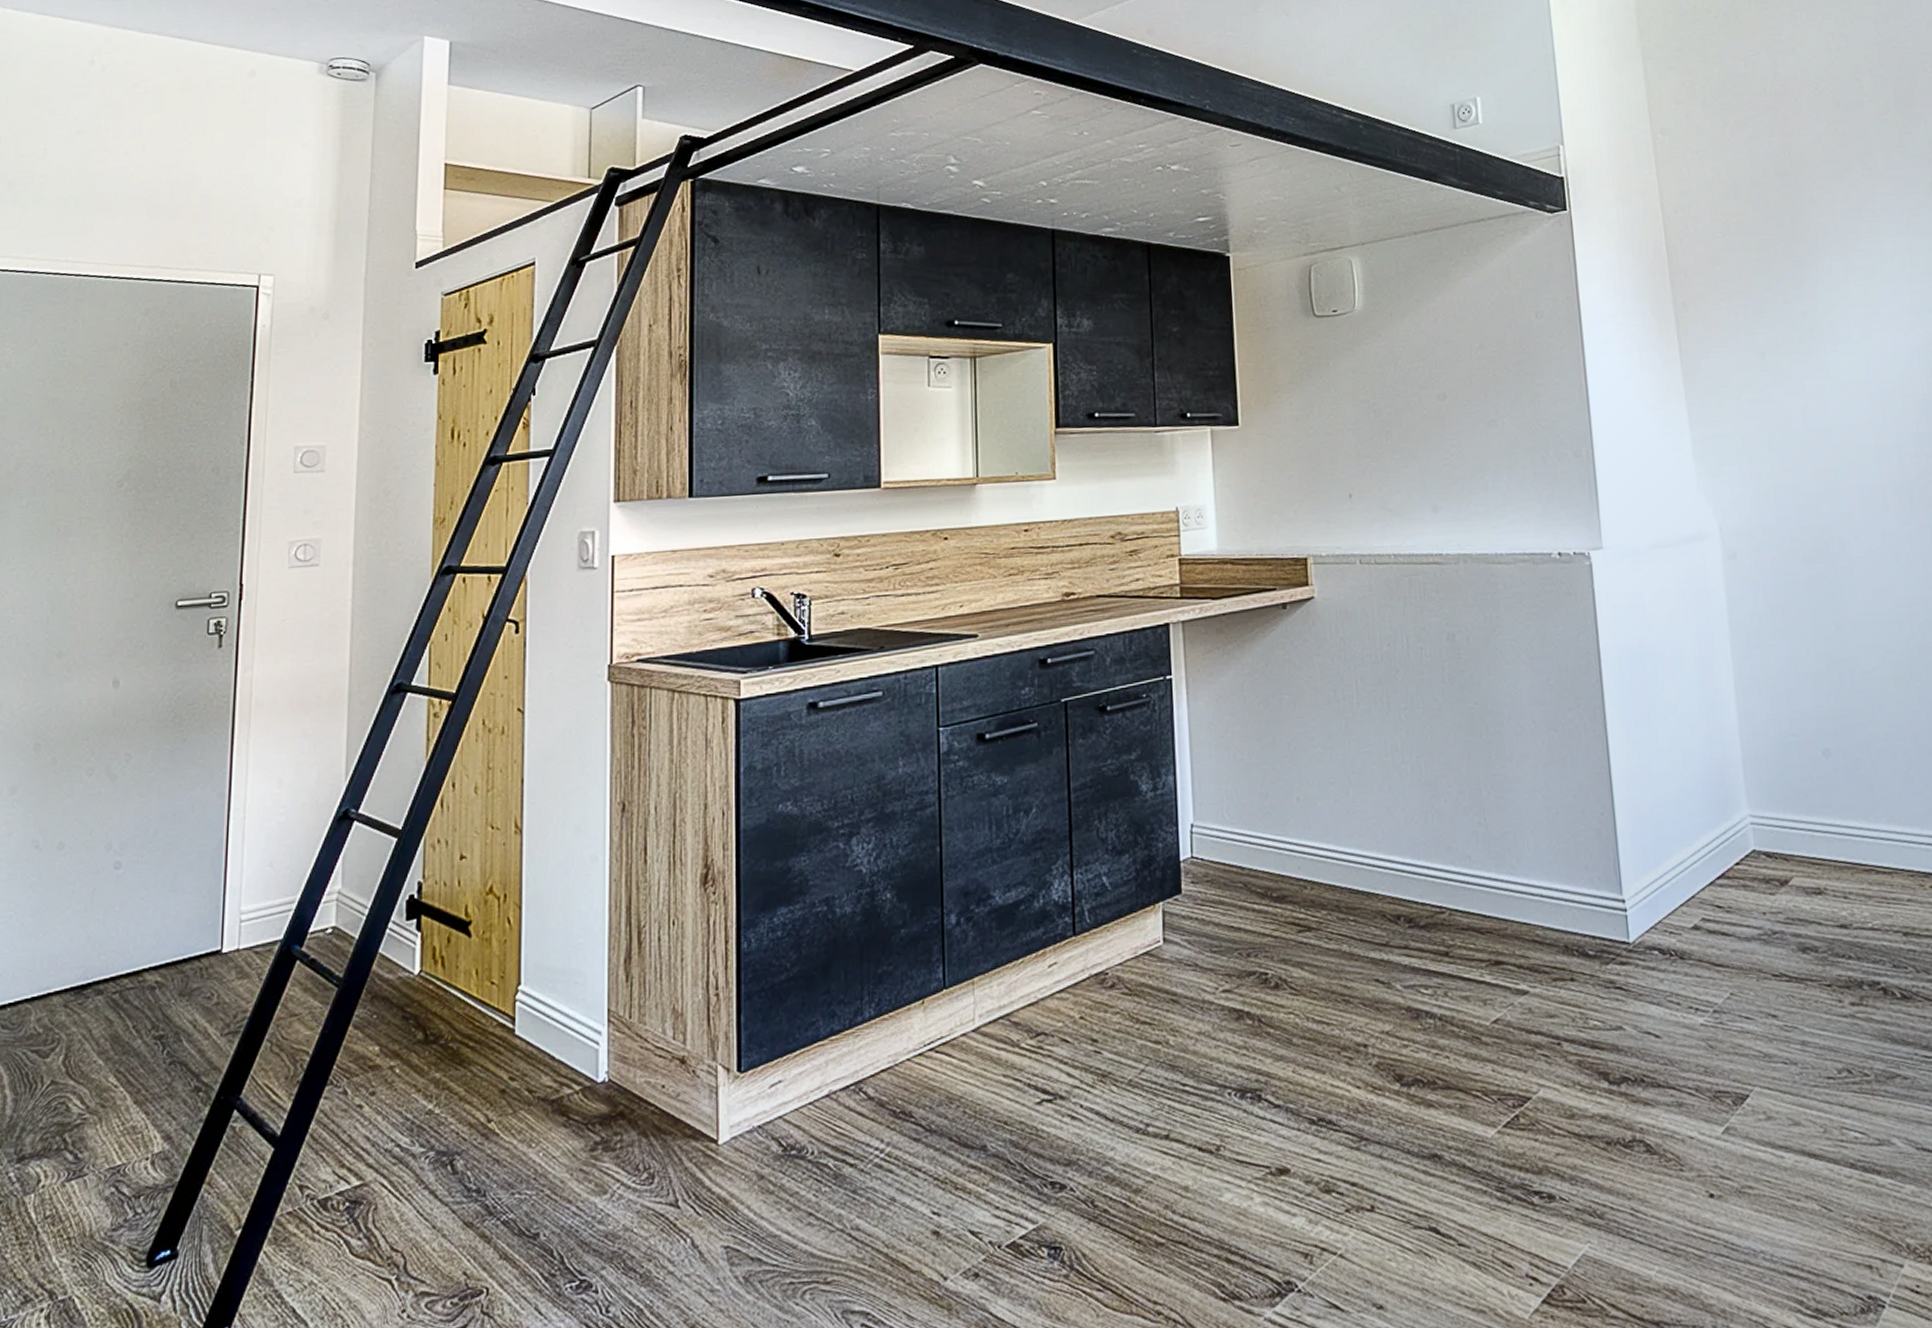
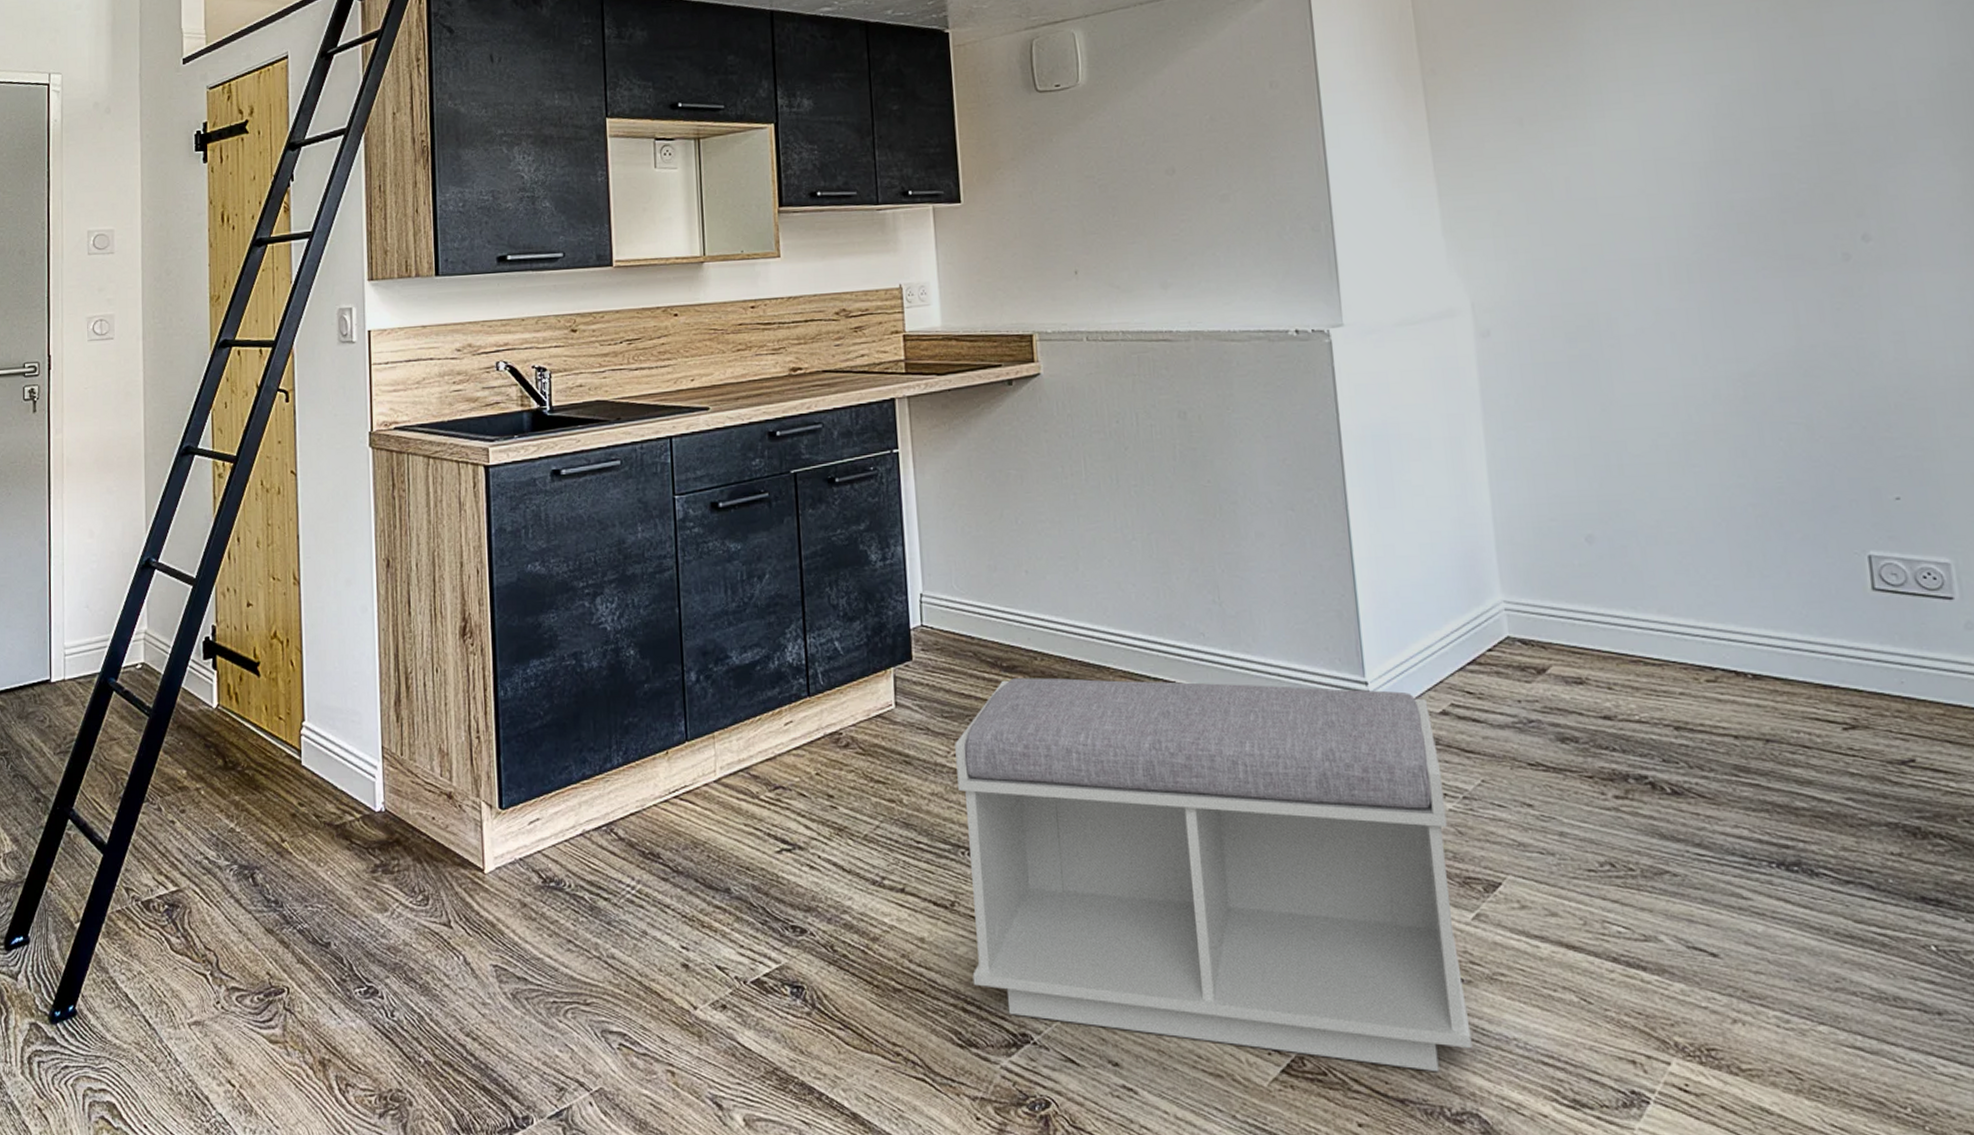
bench: none [1223,906,1723,1292] -> present [955,677,1473,1073]

